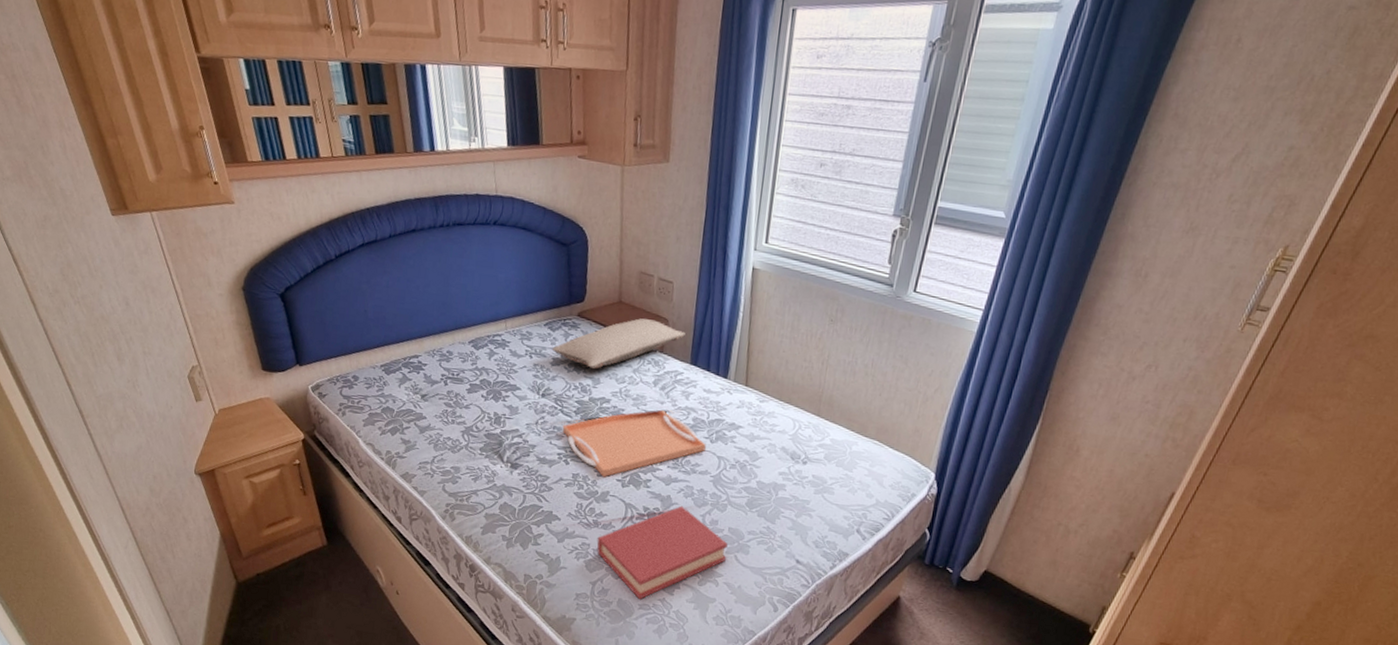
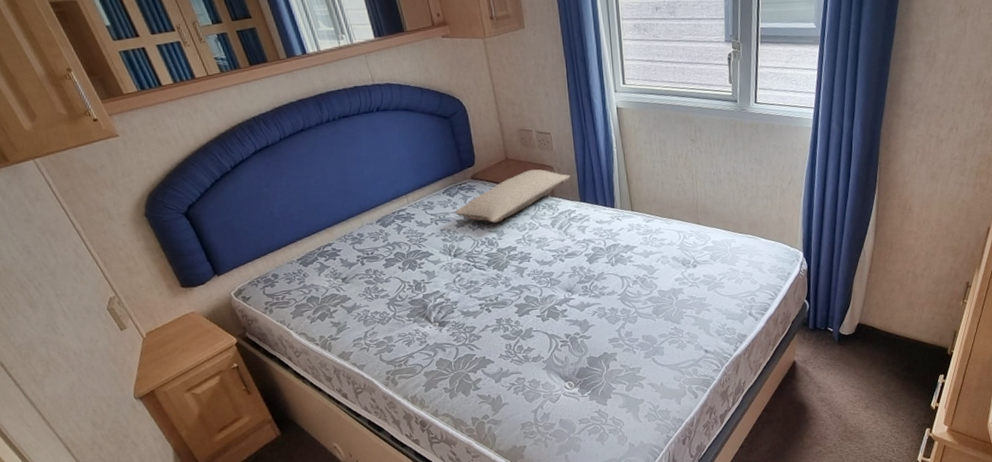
serving tray: present [562,409,706,477] -> none [478,246,609,316]
hardback book: present [596,505,728,600] -> none [530,326,646,416]

